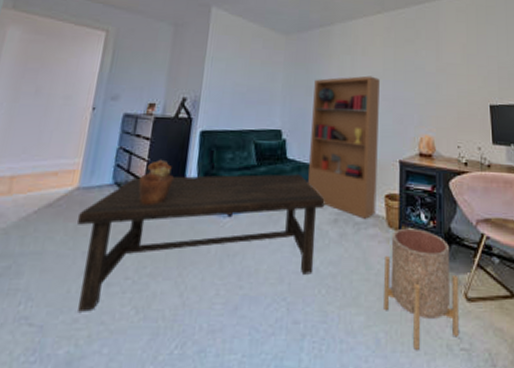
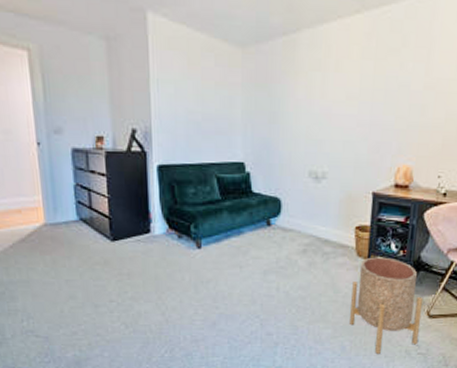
coffee table: present [76,174,325,312] -> none [52,208,293,327]
decorative container: present [138,159,174,205] -> none [104,195,138,239]
bookcase: present [308,75,380,219] -> none [276,97,355,249]

